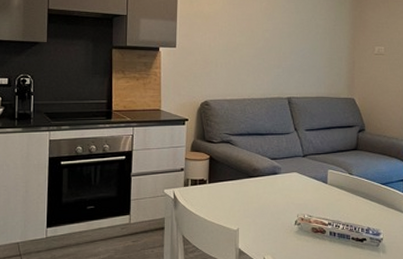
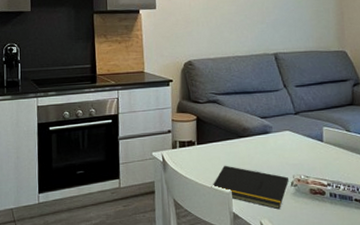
notepad: none [219,203,293,247] -> present [211,165,289,210]

